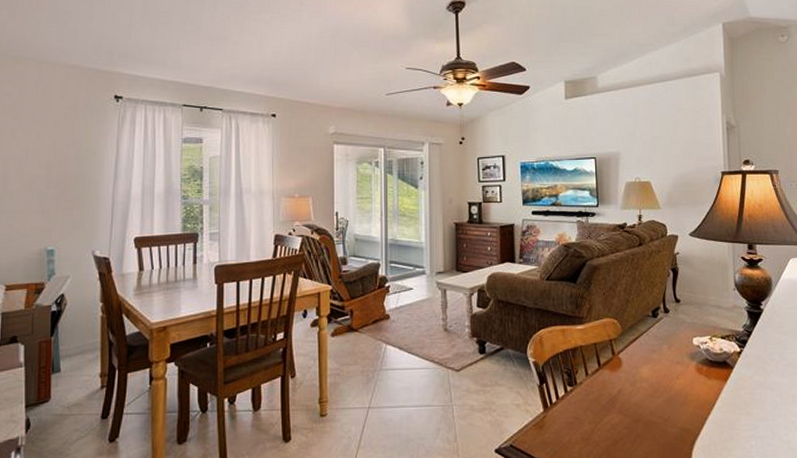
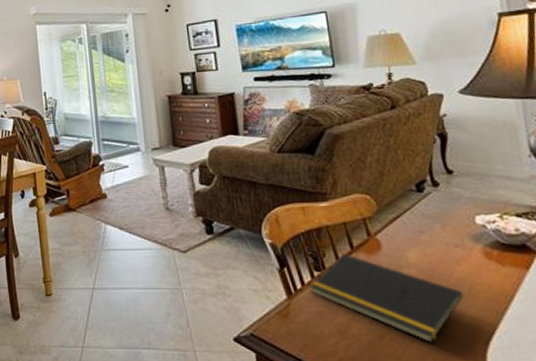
notepad: none [563,371,680,445] -> present [309,254,464,343]

